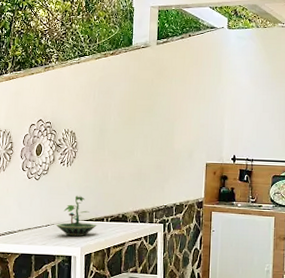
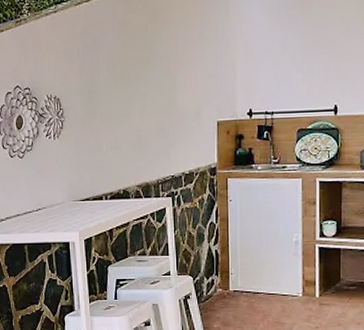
terrarium: present [56,195,98,237] -> none [48,172,96,220]

